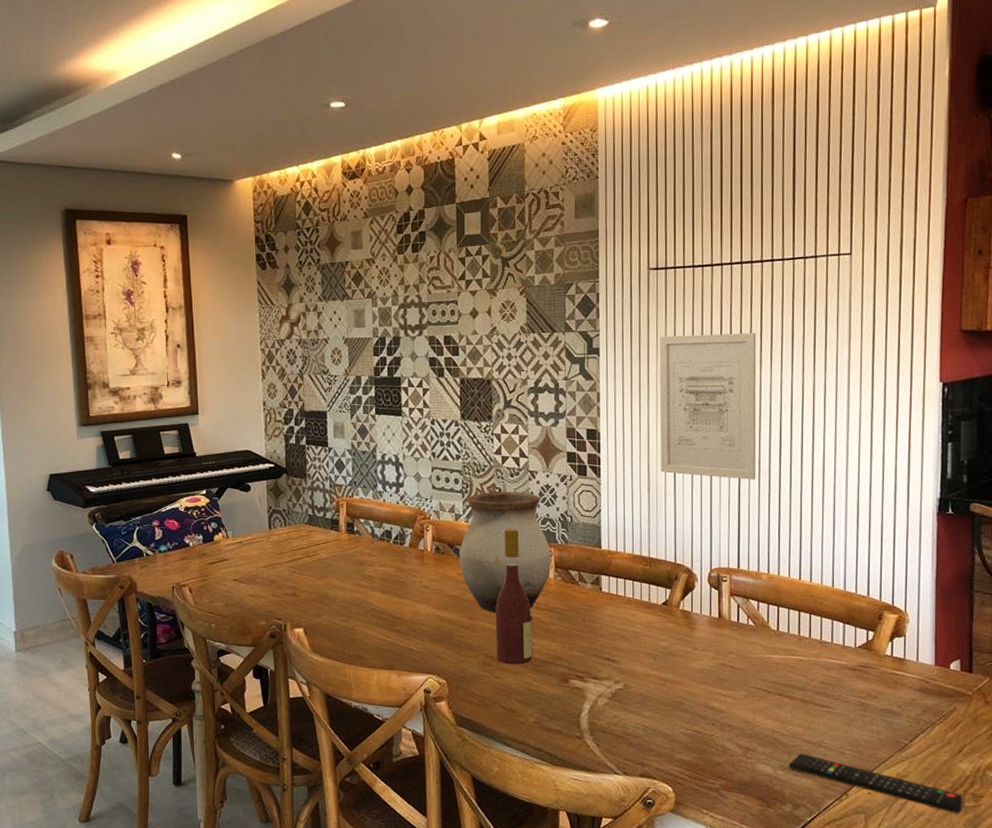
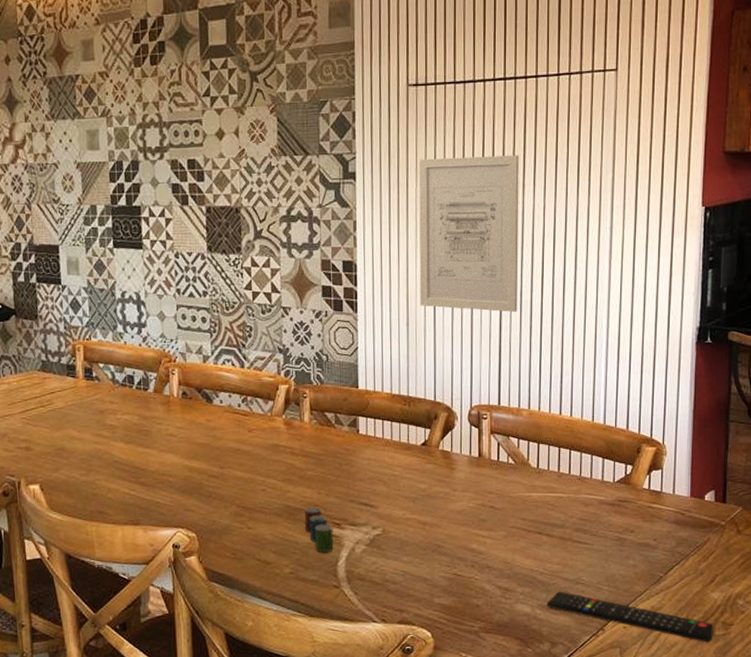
vase: present [459,491,552,613] -> none [208,329,306,460]
wine bottle: present [495,528,533,665] -> none [247,369,288,514]
cup: none [549,659,577,704] -> present [305,507,334,553]

